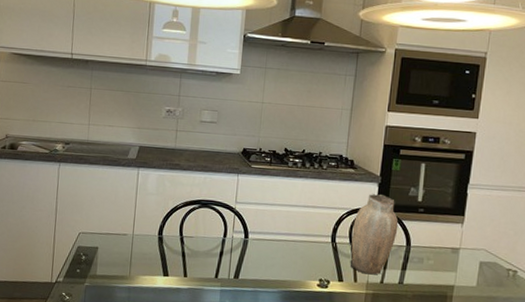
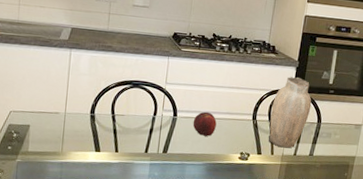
fruit: none [265,233,292,261] -> present [193,111,217,137]

